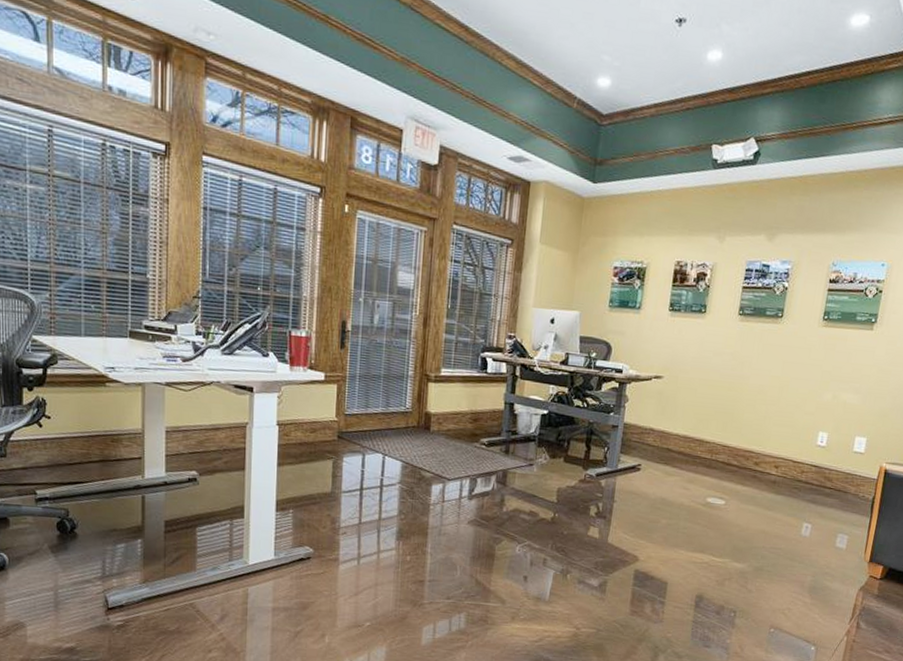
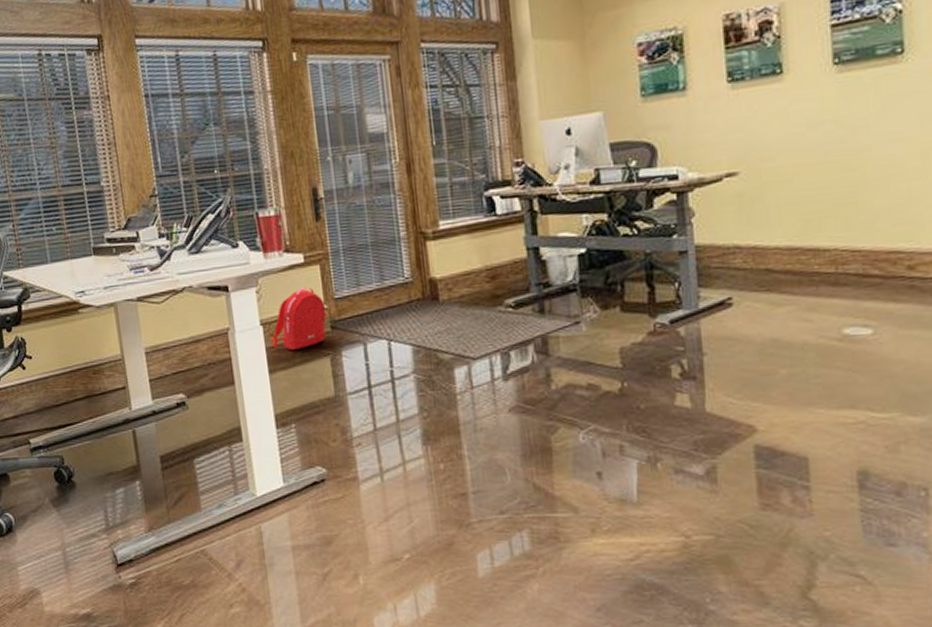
backpack: none [283,399,336,450] -> present [270,286,327,350]

